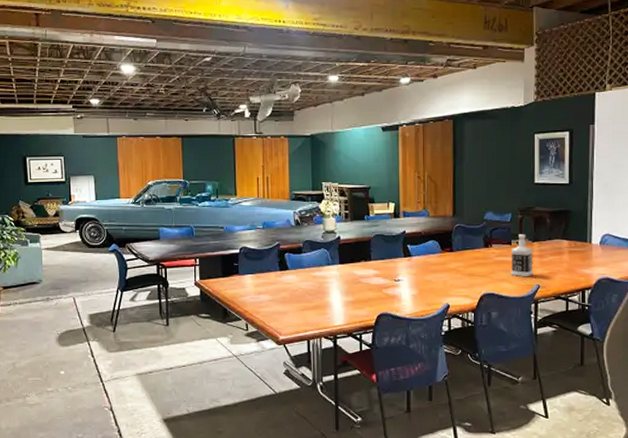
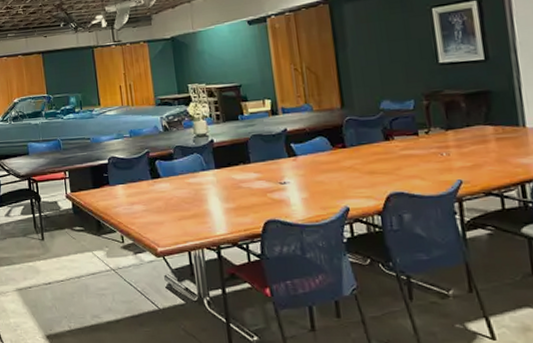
bottle: present [510,233,533,277] -> none [418,121,452,172]

